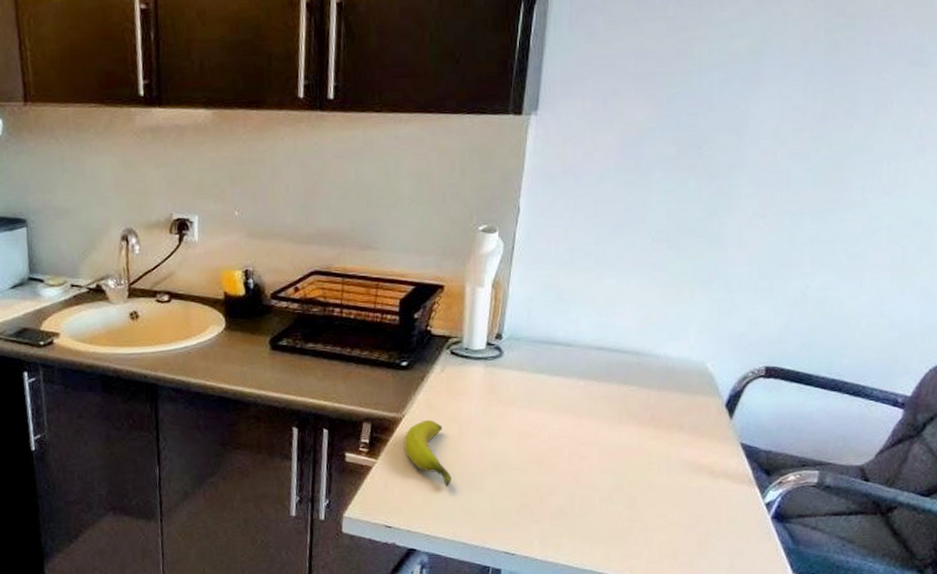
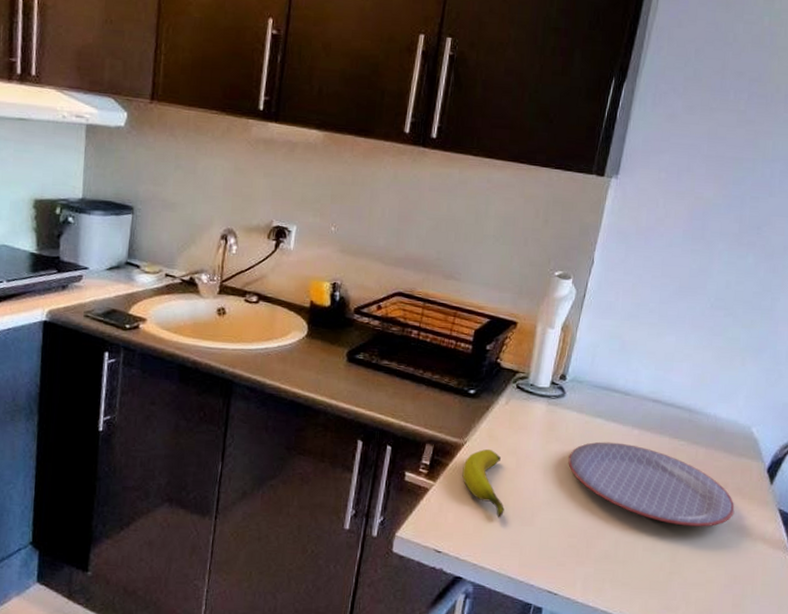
plate: none [513,396,693,472] -> present [568,441,735,527]

